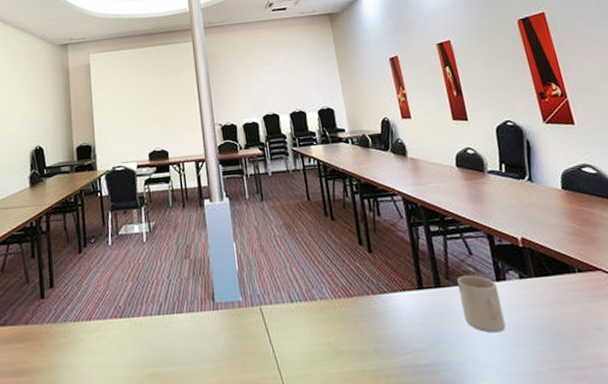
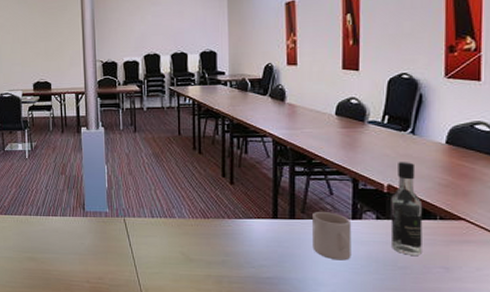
bottle: none [525,211,572,318] -> present [390,162,423,255]

